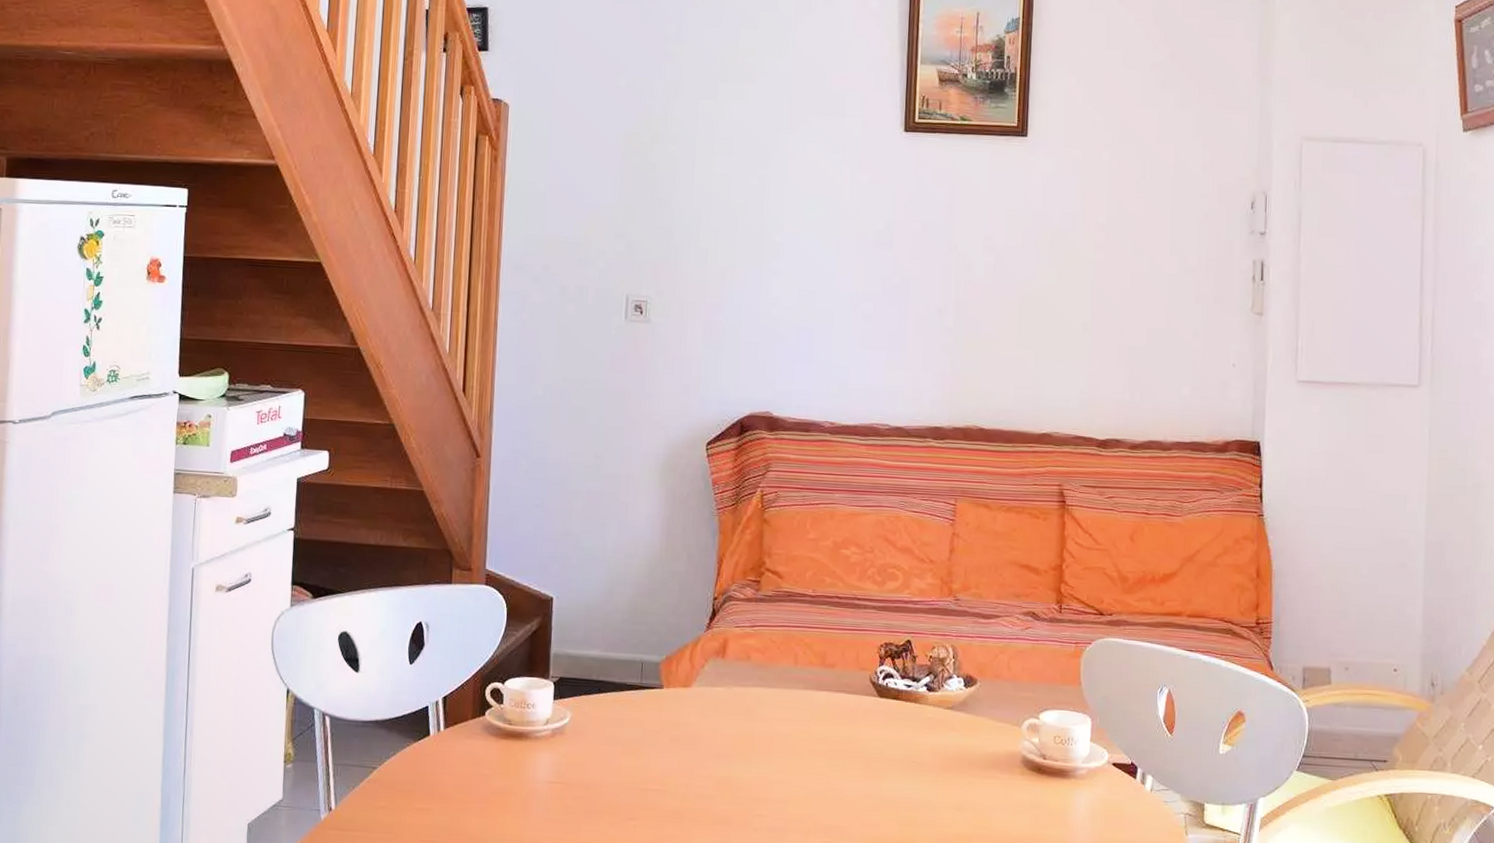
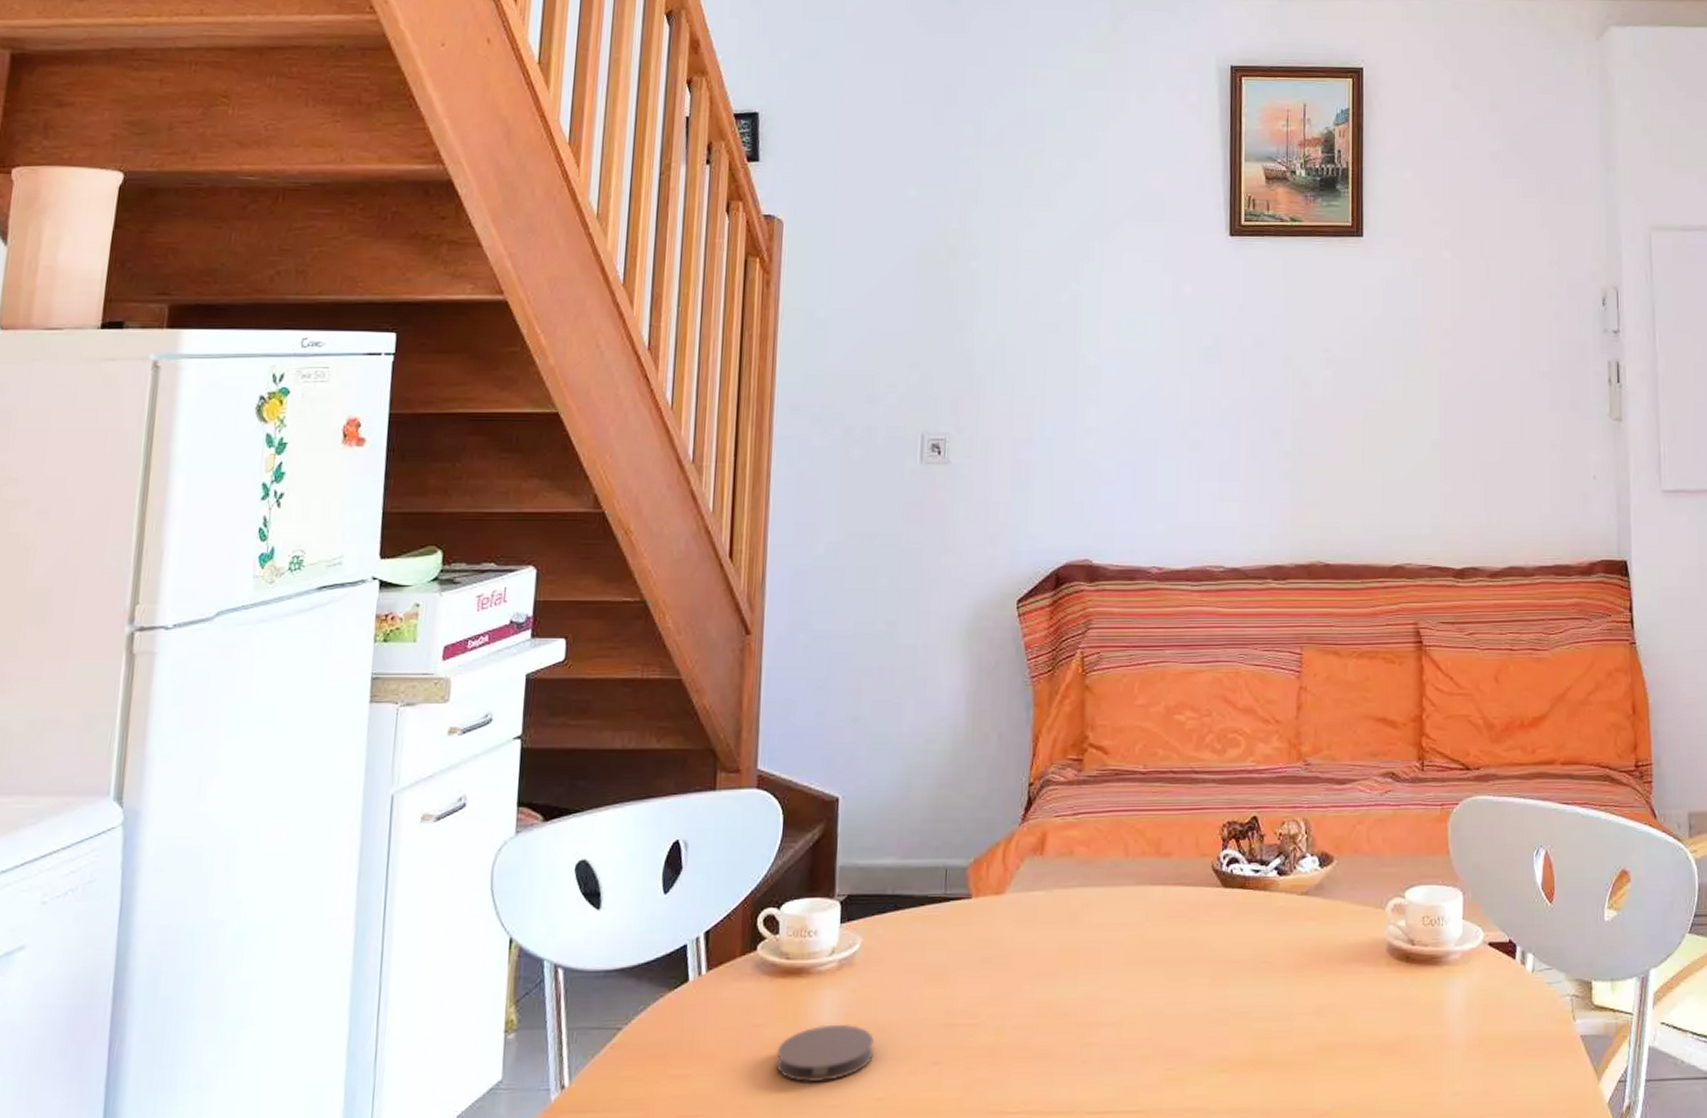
coaster: none [500,779,580,825] -> present [776,1024,874,1083]

